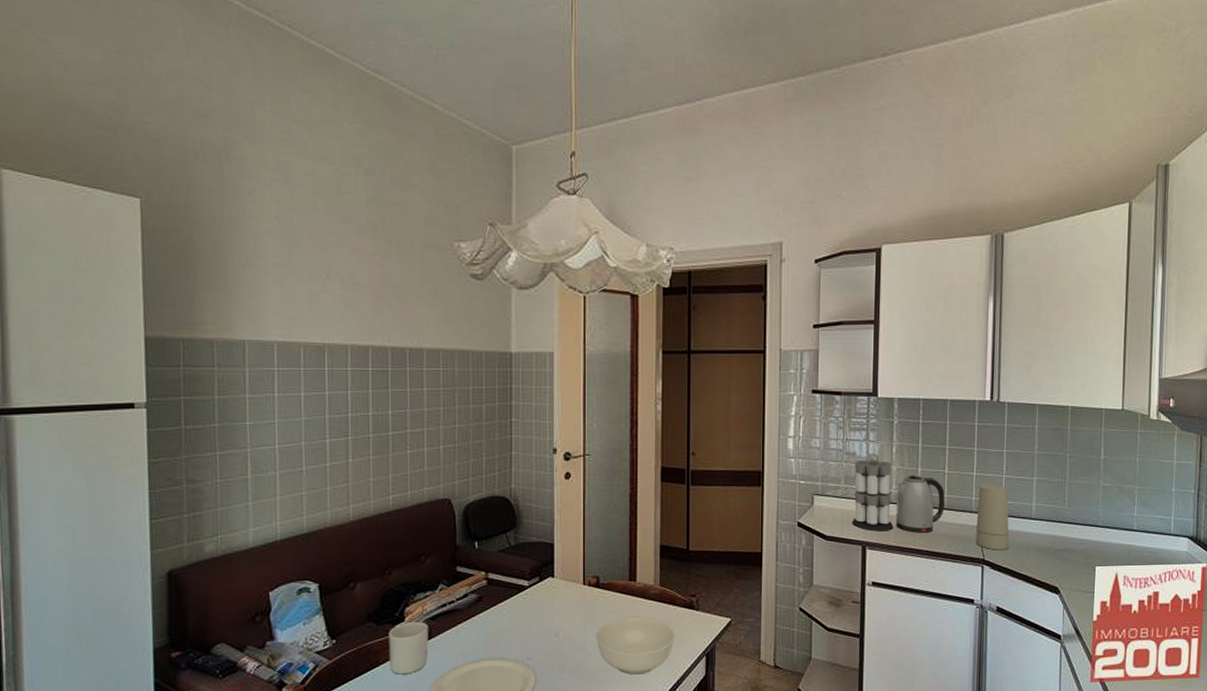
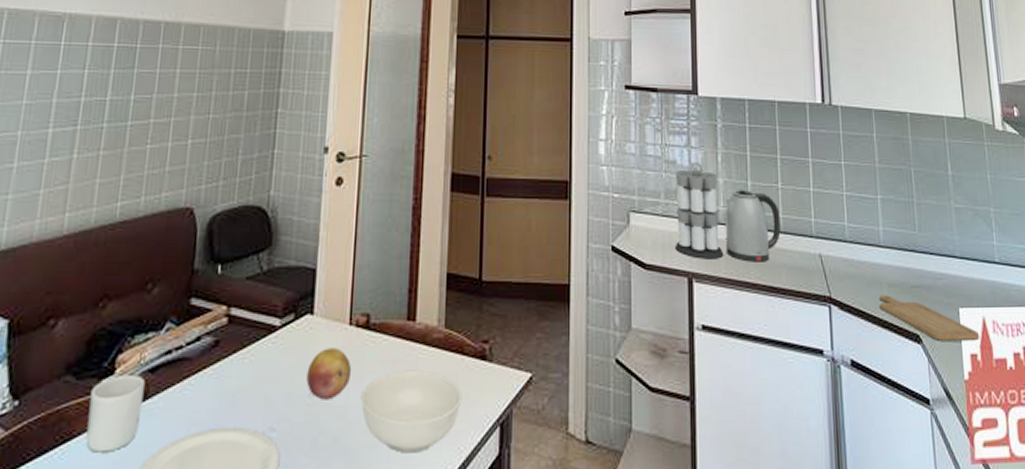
fruit: none [552,601,587,638] -> present [306,348,352,400]
canister: present [975,485,1009,550] -> none [817,203,858,286]
chopping board: none [1025,557,1111,592] -> present [879,295,980,341]

